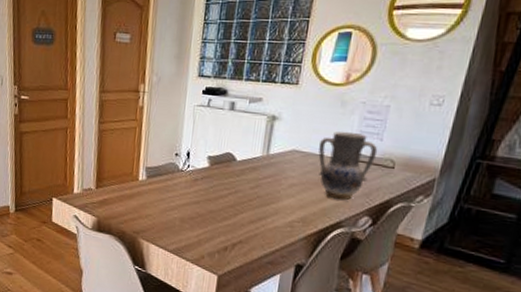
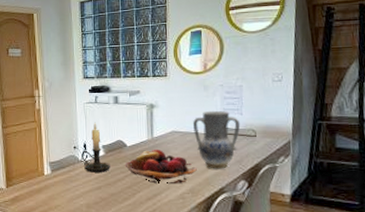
candle holder: none [182,128,214,186] -> present [81,122,110,173]
fruit basket: none [230,167,314,210] -> present [125,149,197,184]

